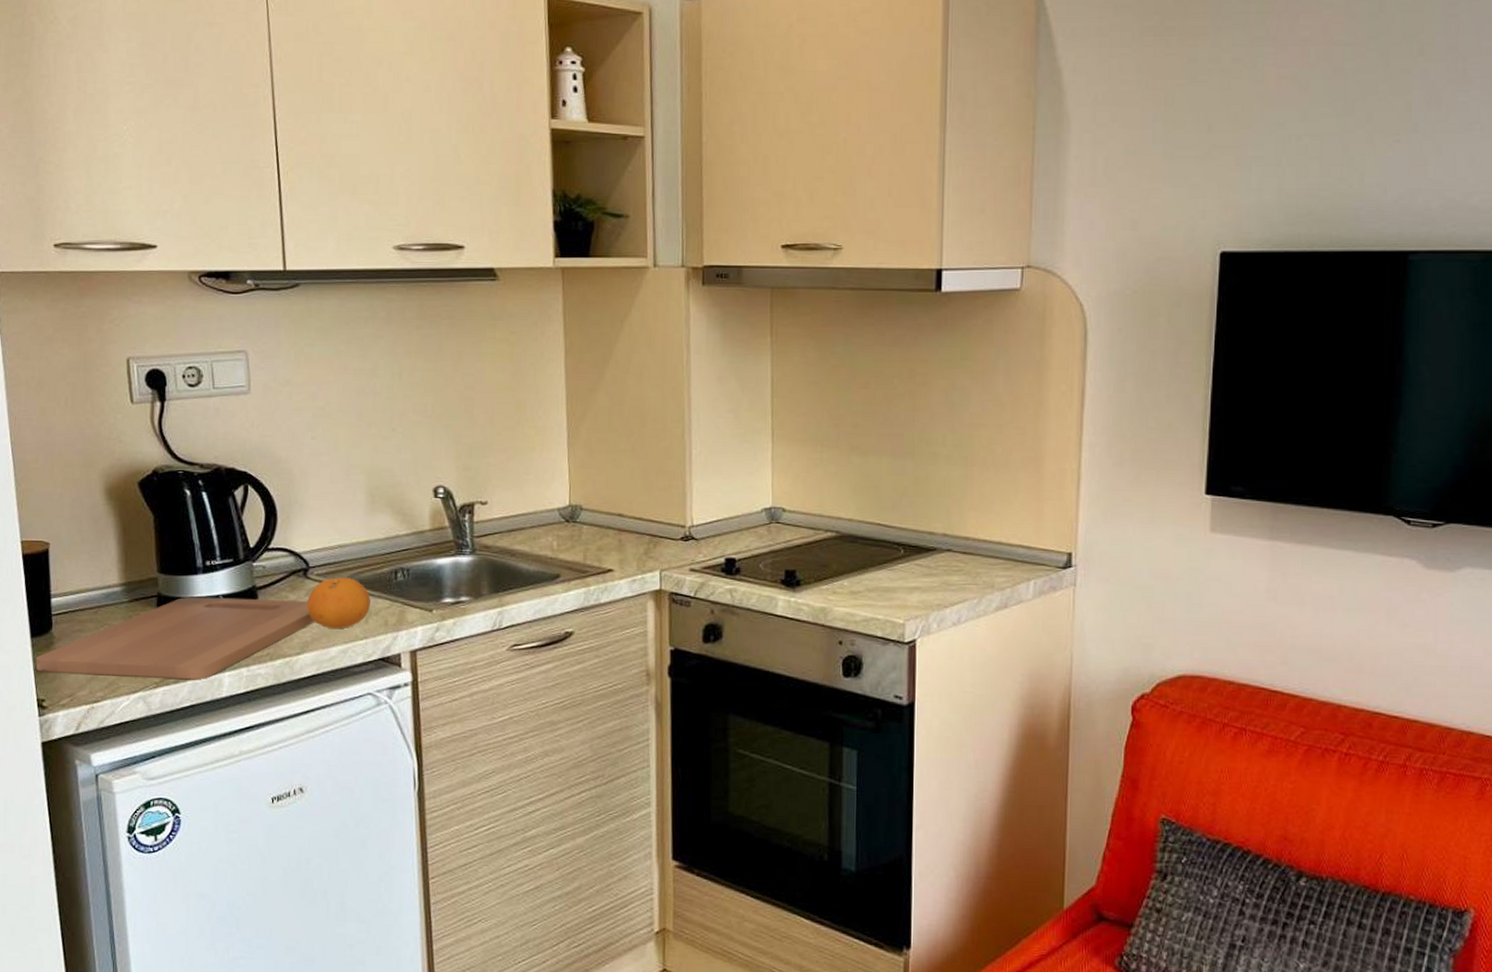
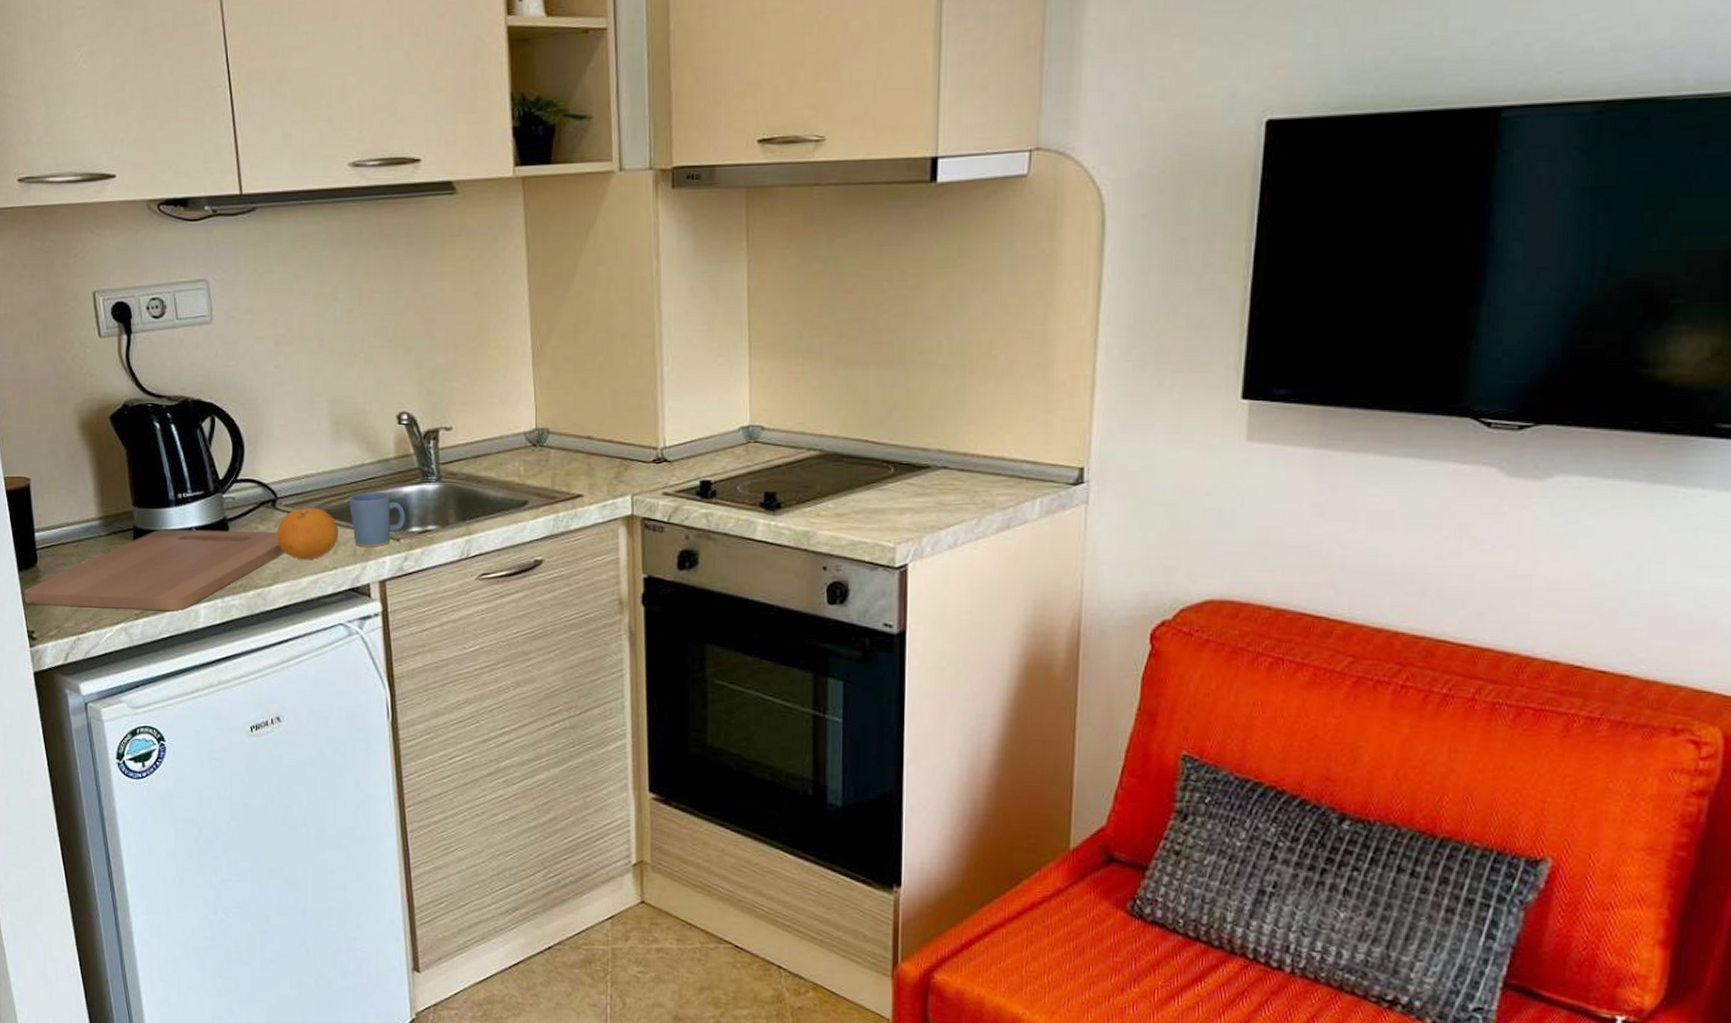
mug: none [382,562,439,618] -> present [349,491,406,548]

